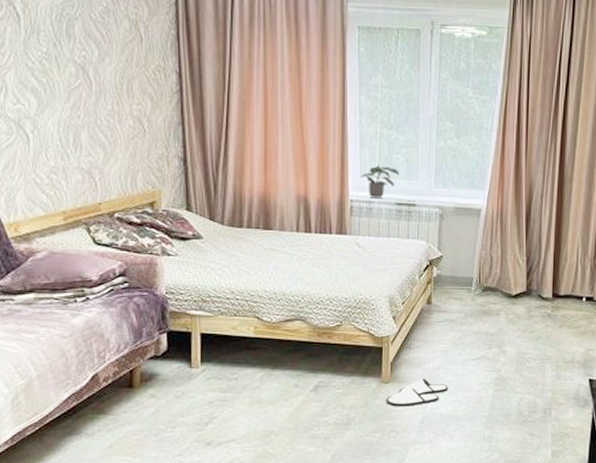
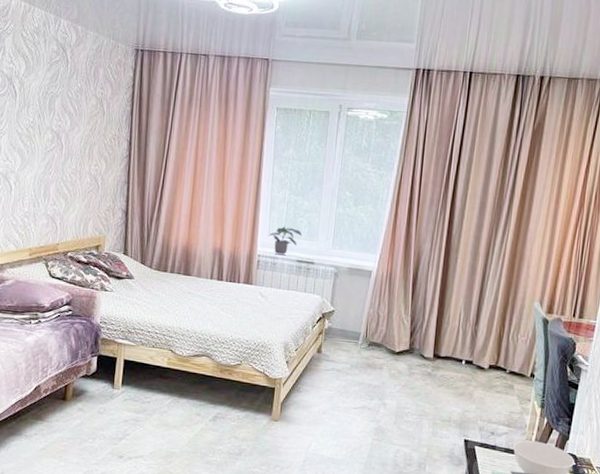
slippers: present [386,378,449,407] -> none [274,420,331,445]

